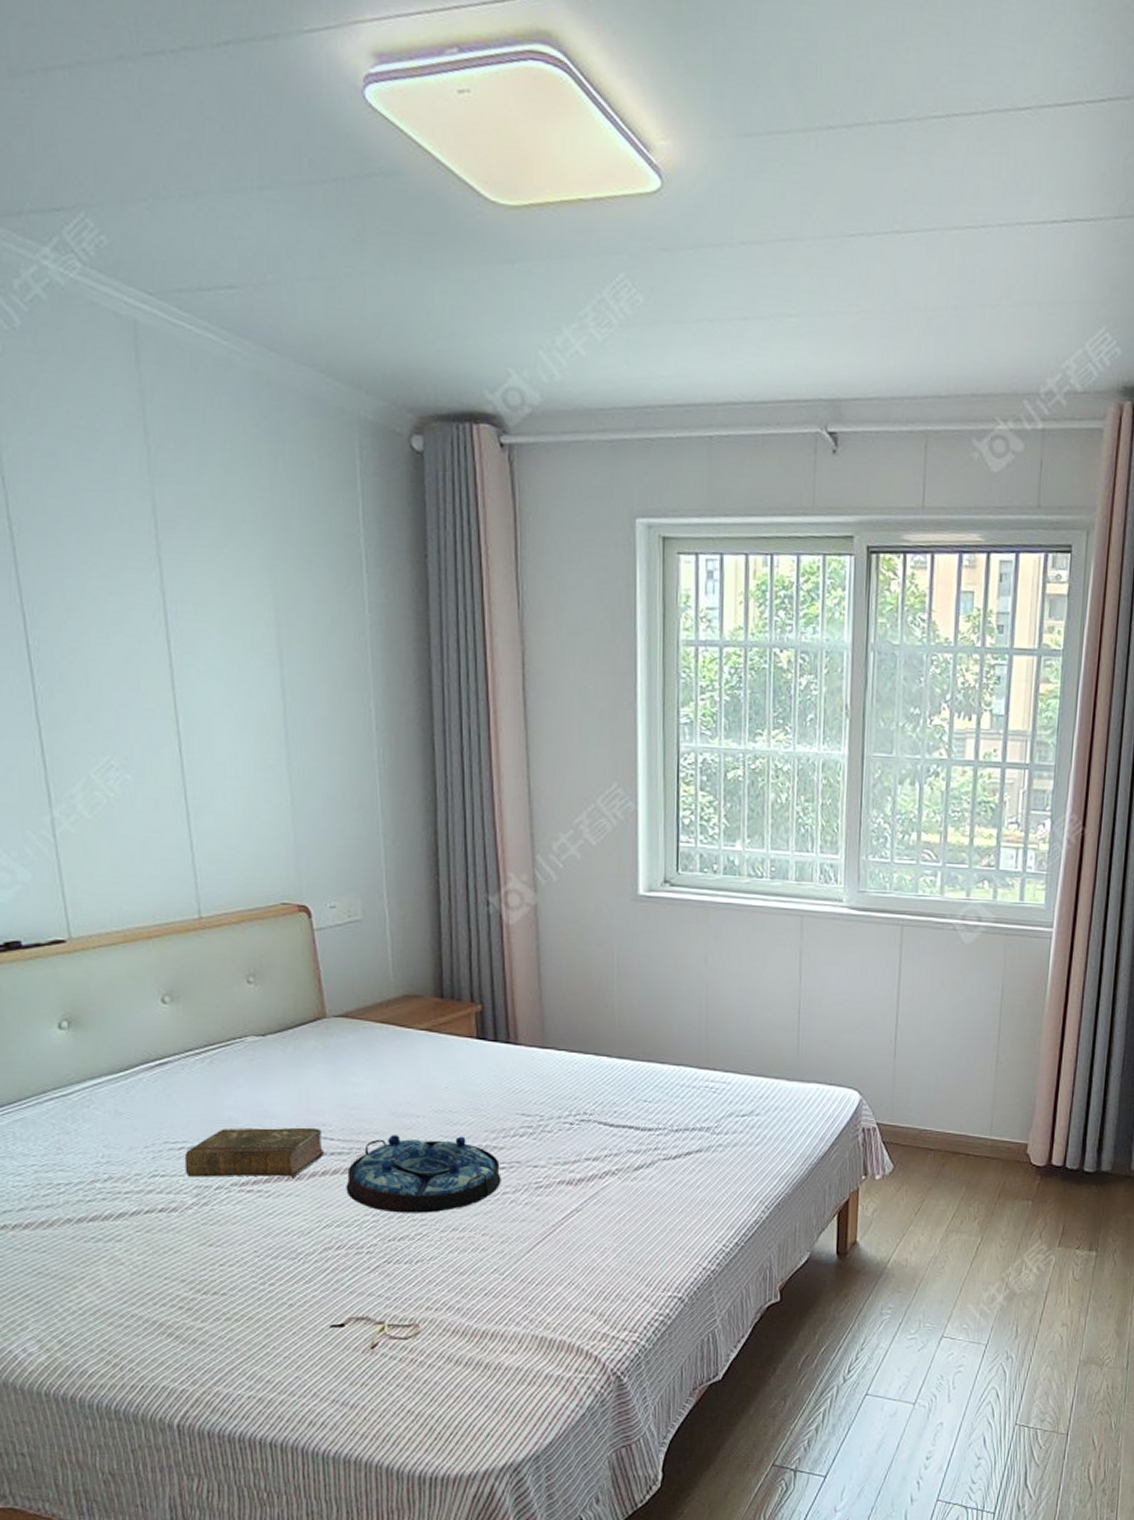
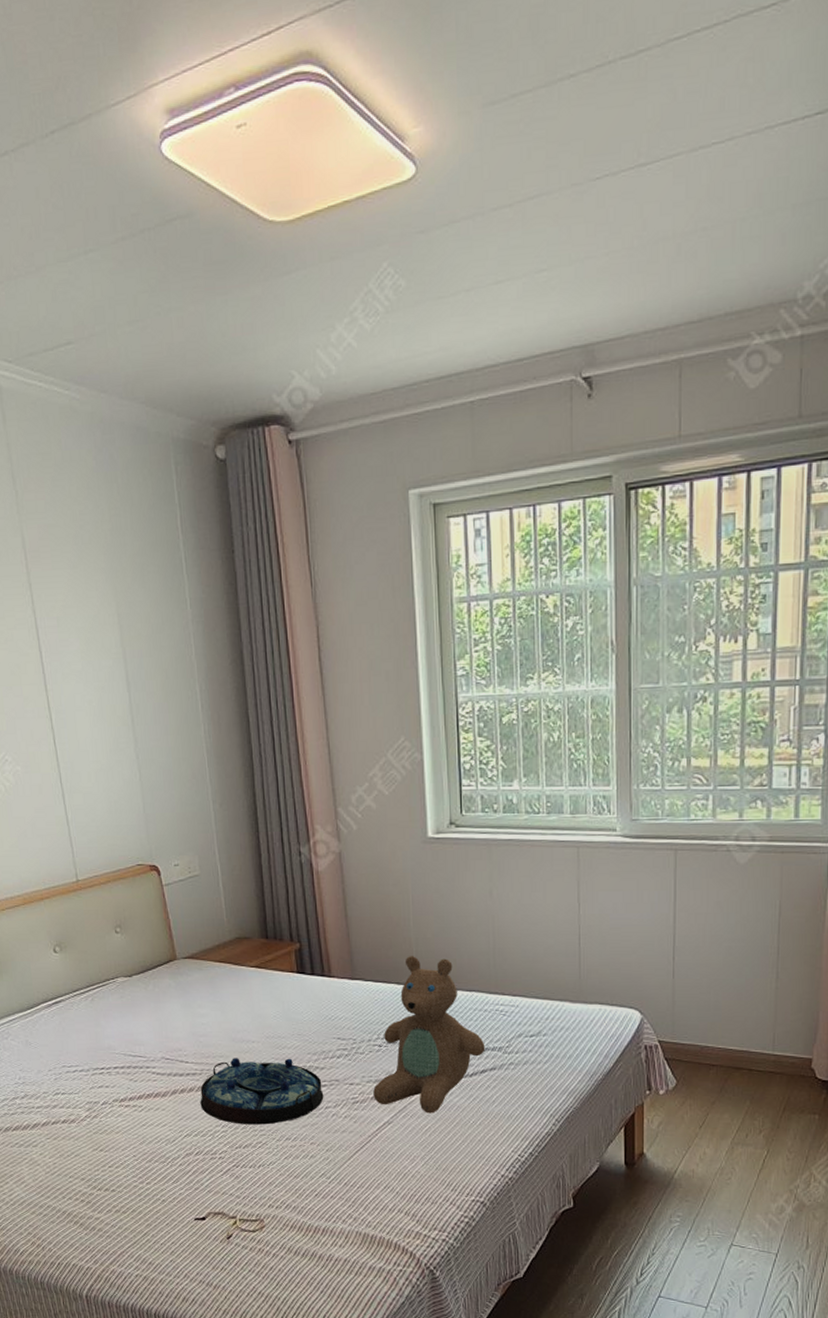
book: present [184,1127,325,1177] -> none [77,1052,182,1095]
teddy bear: none [561,1024,692,1200] -> present [373,956,485,1114]

